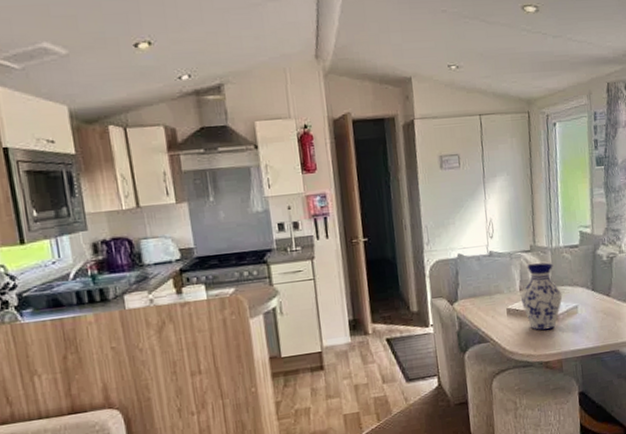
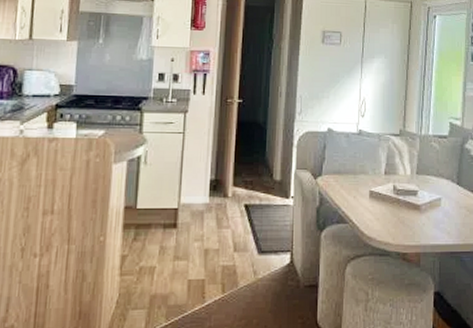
vase: present [521,262,563,331] -> none [386,149,427,219]

